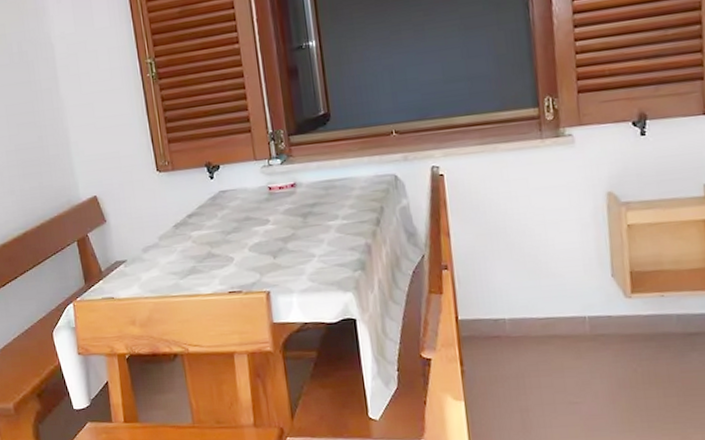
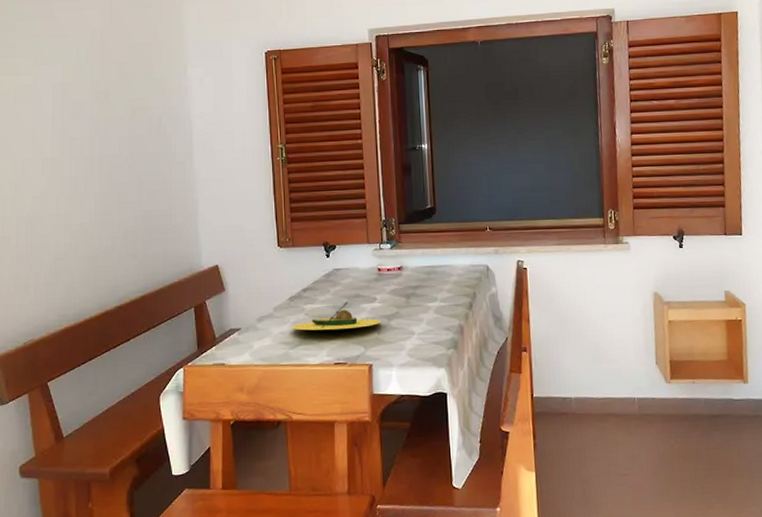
avocado: none [178,225,277,260] -> present [291,301,381,332]

